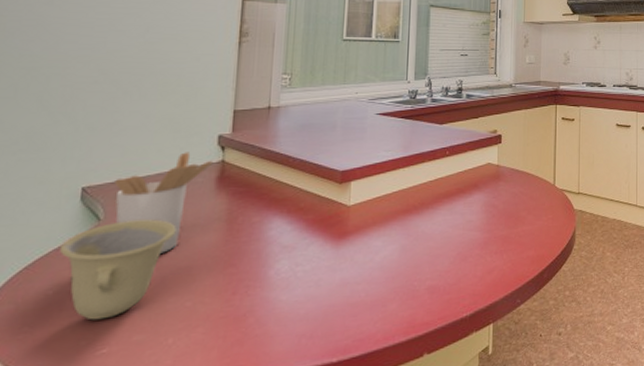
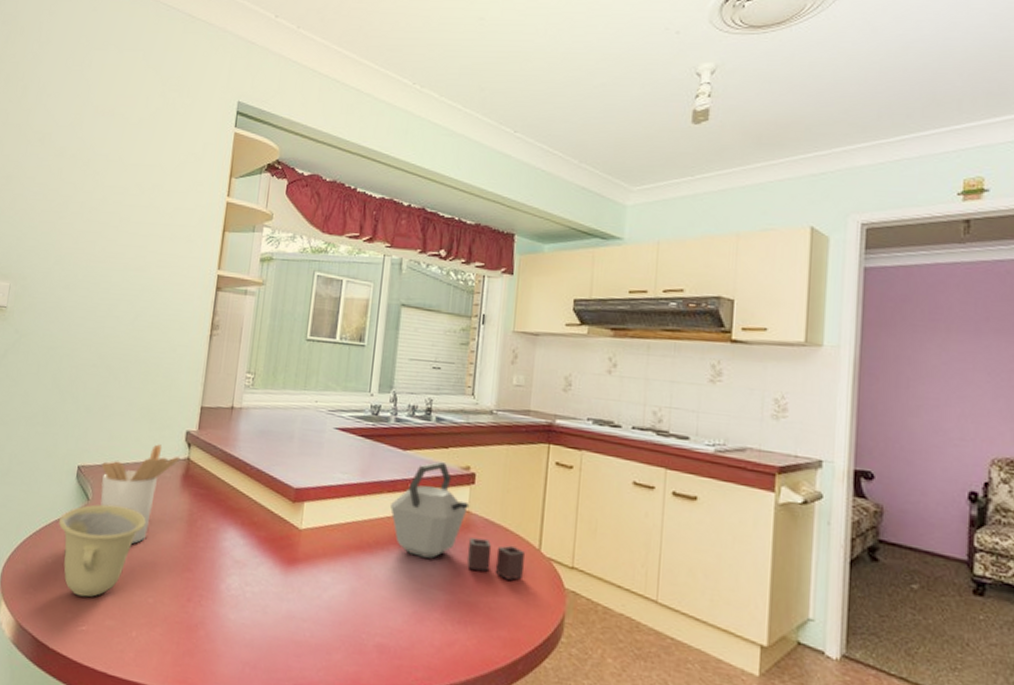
kettle: none [432,129,544,212] -> present [390,461,526,580]

